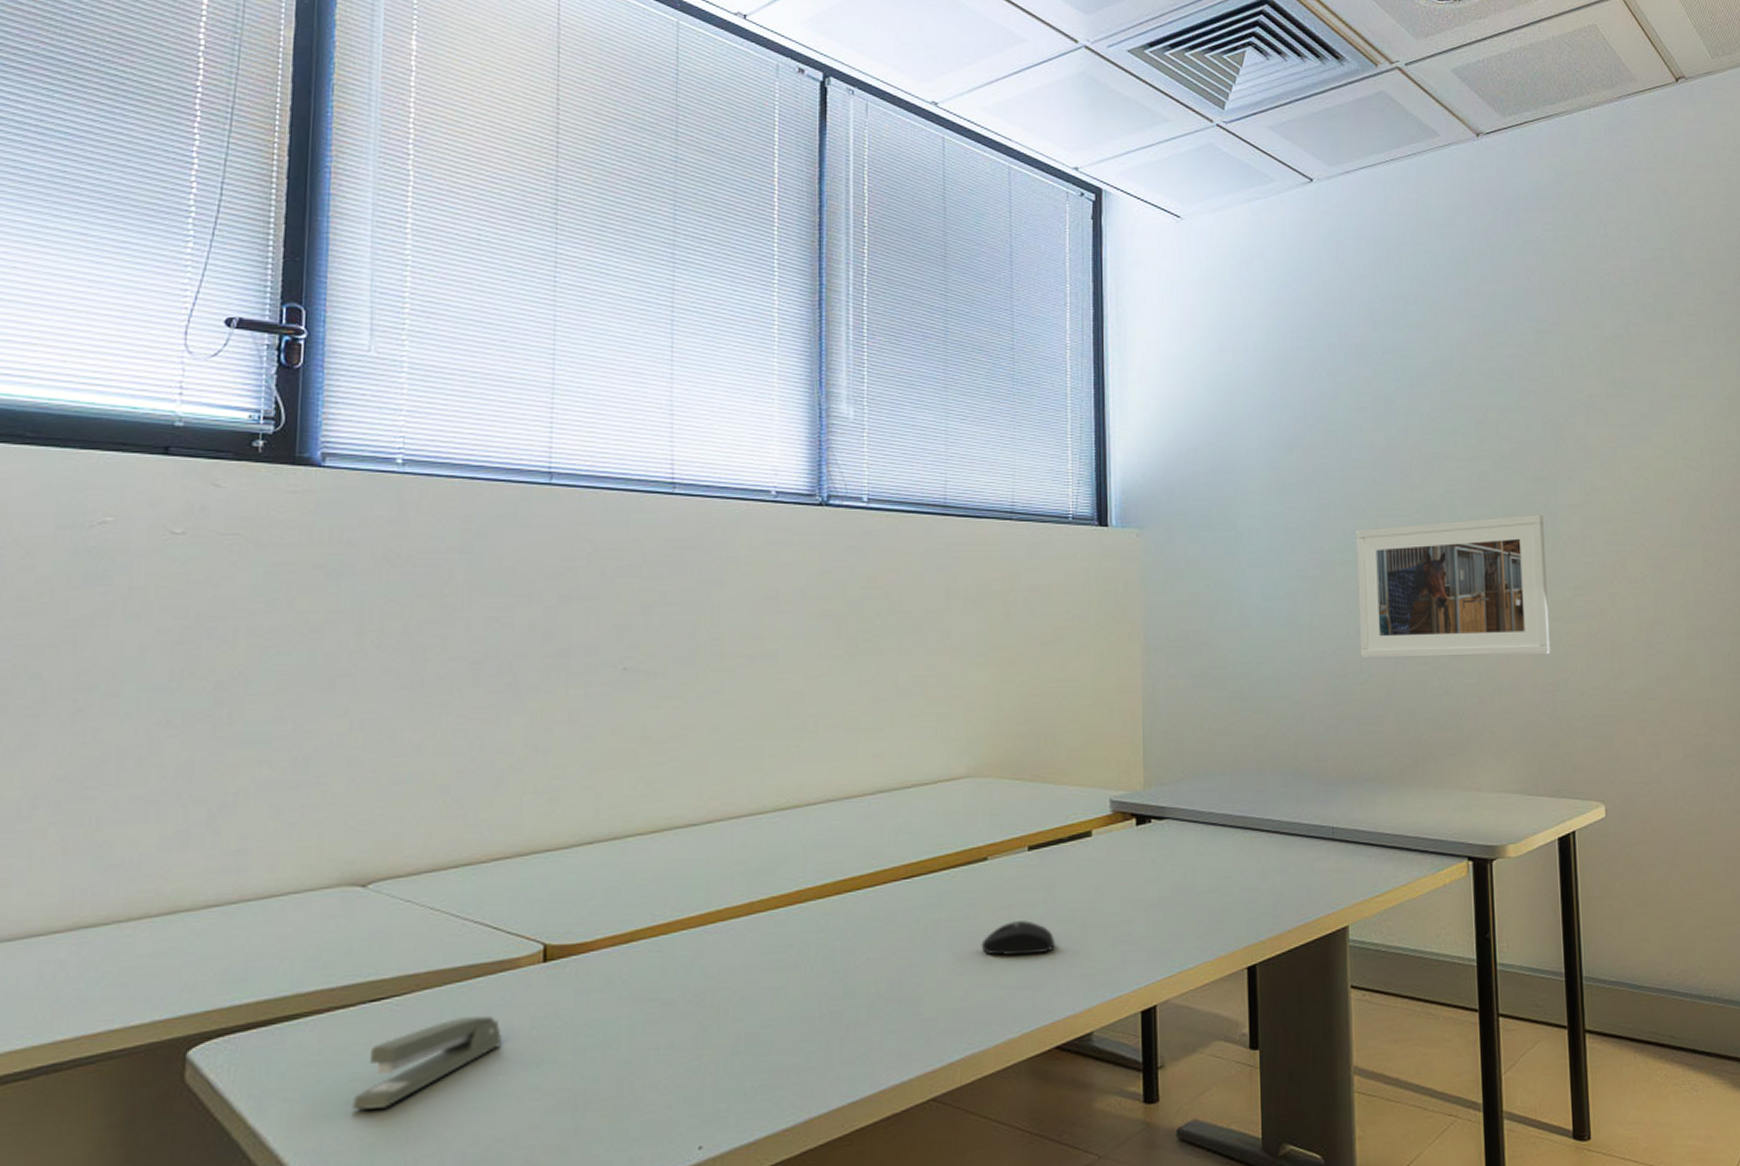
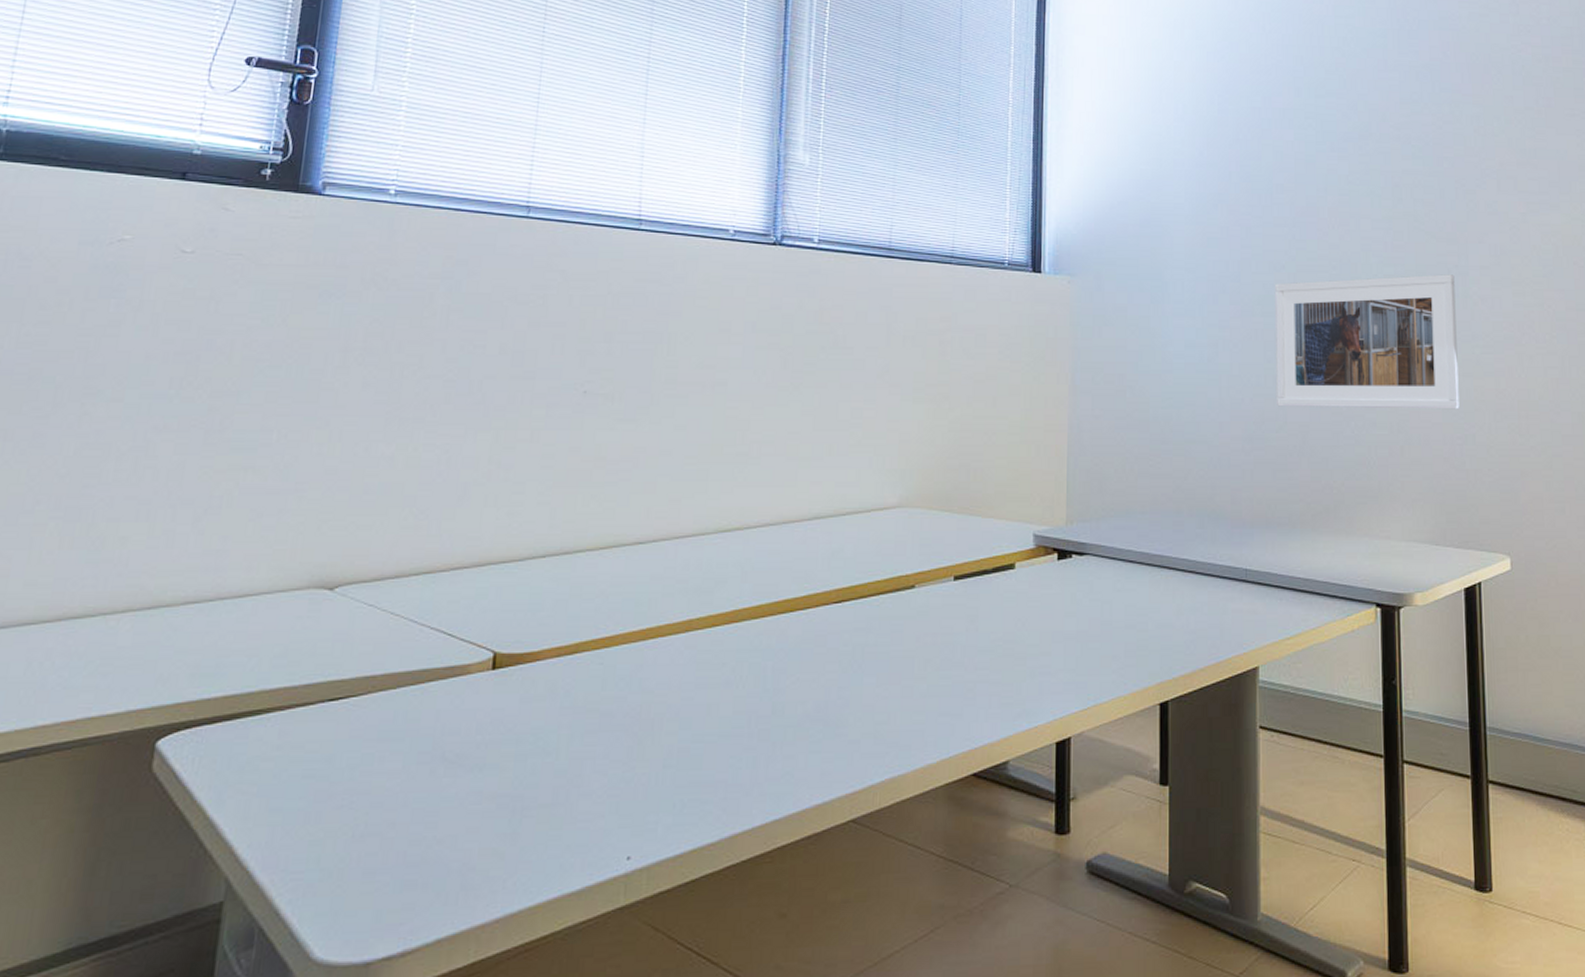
stapler: present [351,1015,502,1110] -> none [304,718,449,806]
mouse: present [981,921,1055,957] -> none [905,649,976,683]

